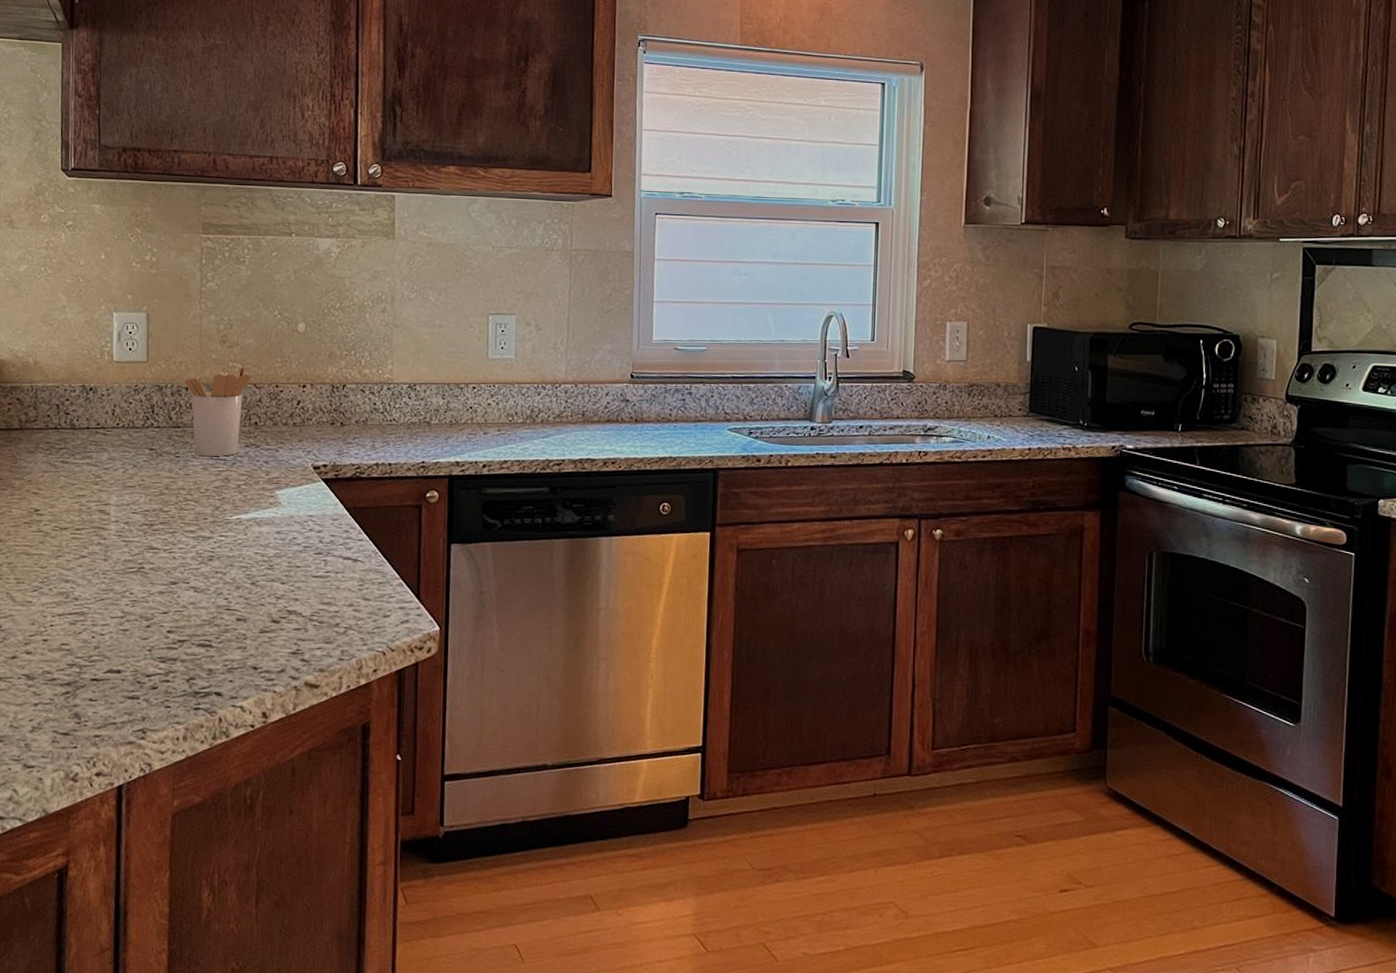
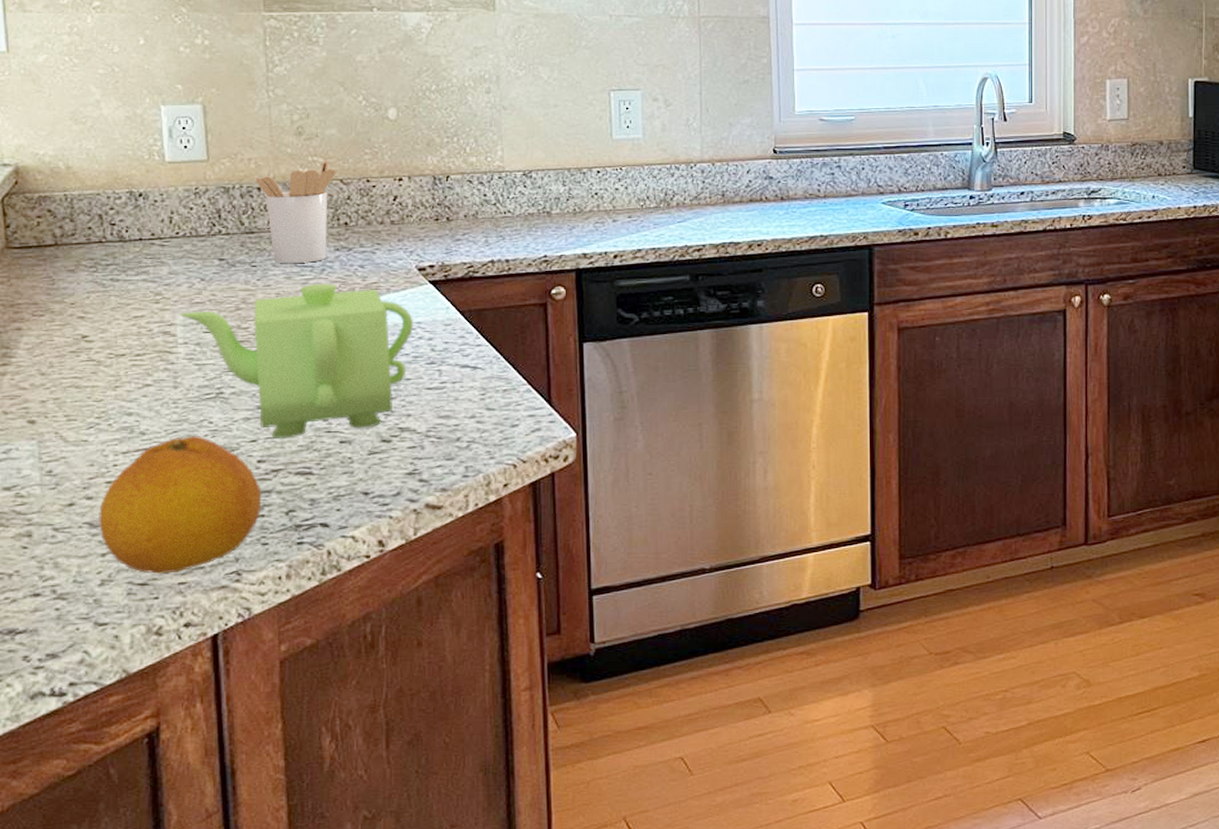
fruit: none [34,604,169,726] -> present [99,436,262,574]
teapot: none [113,475,306,613] -> present [179,283,413,438]

